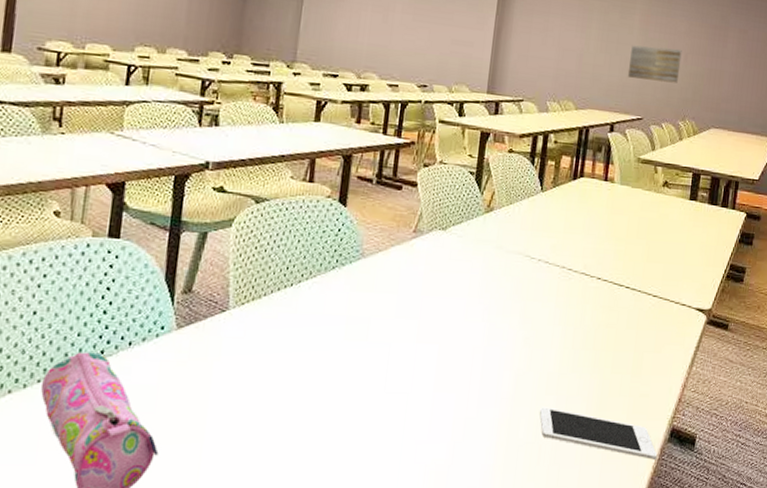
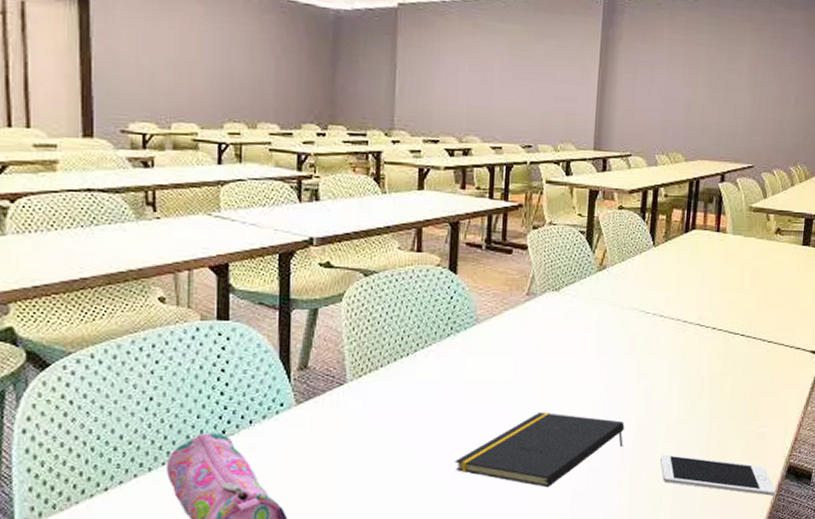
notepad: none [330,353,505,434] -> present [455,411,625,488]
wall art: present [627,45,682,83] -> none [737,91,793,128]

